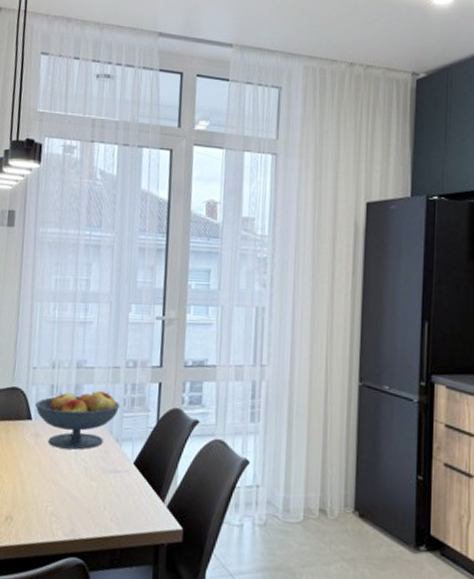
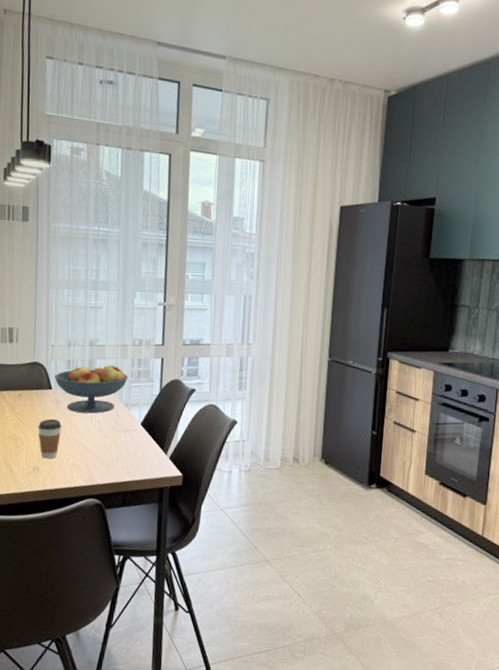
coffee cup: none [13,455,41,506] -> present [38,418,62,459]

